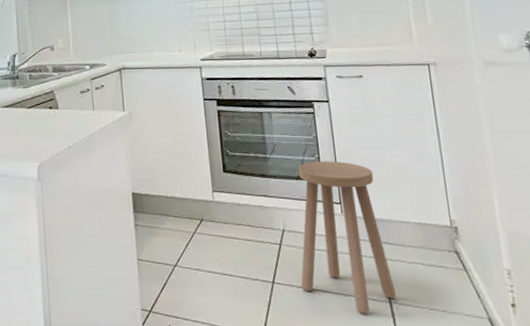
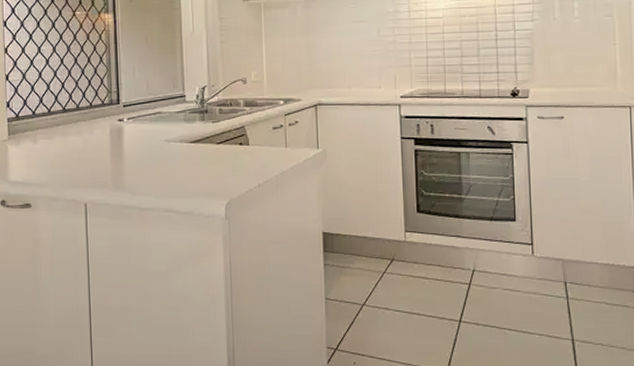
stool: present [298,161,396,314] -> none [487,202,579,351]

